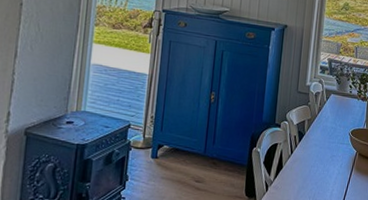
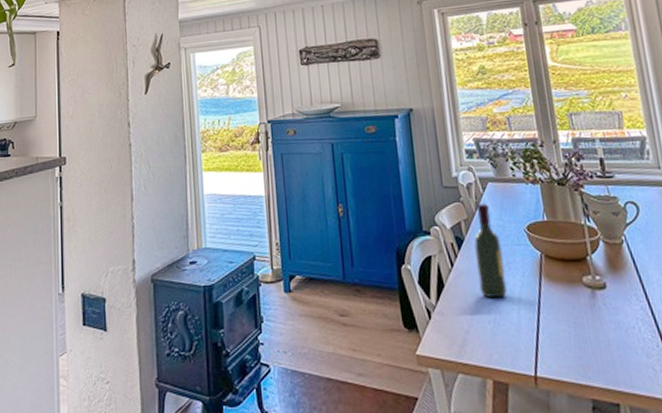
wine bottle: none [307,109,331,181] -> present [473,203,507,299]

